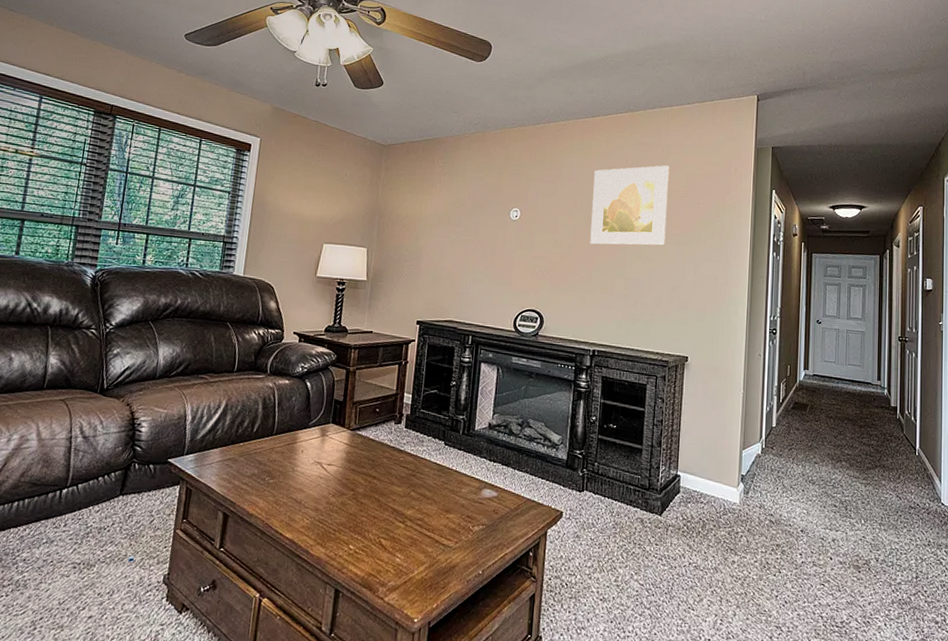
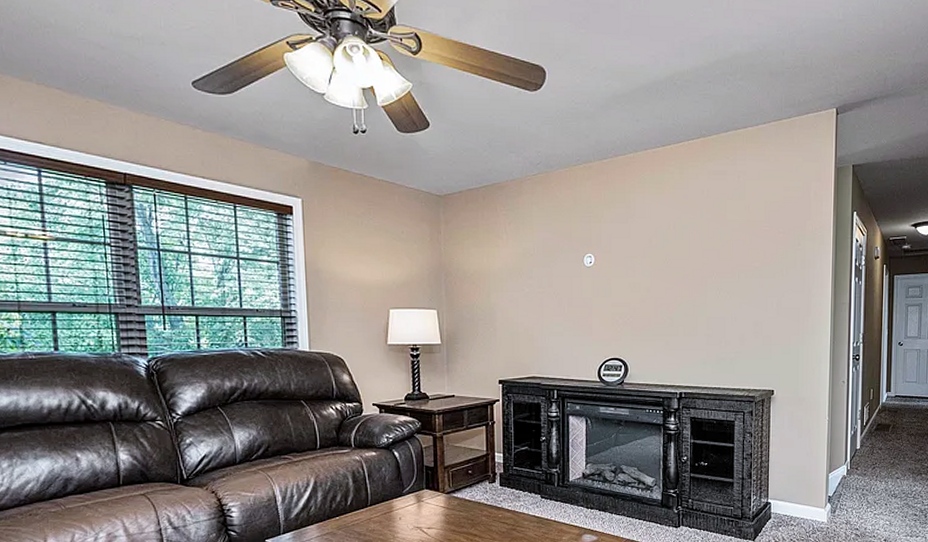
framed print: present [590,165,670,246] -> none [668,194,747,285]

